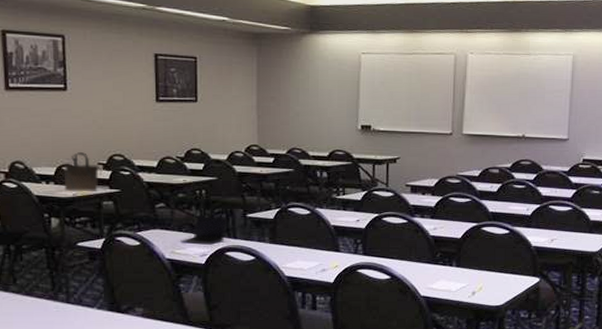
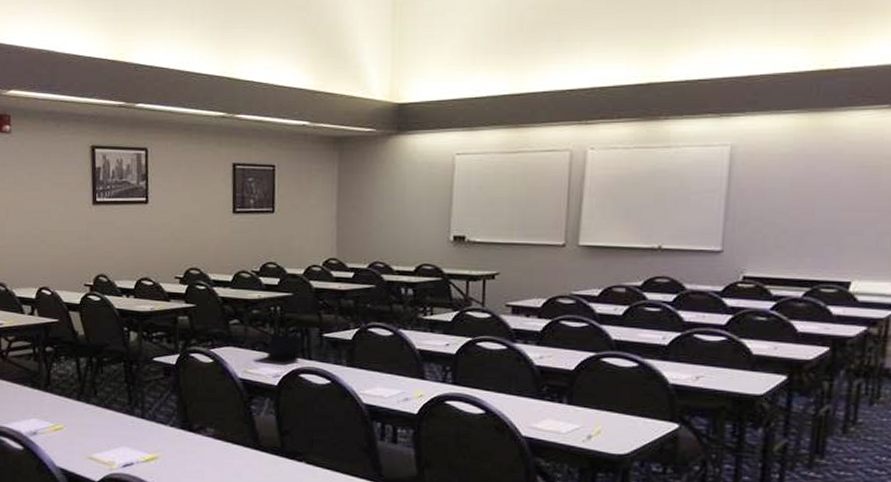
tote bag: present [63,152,102,193] -> none [142,266,178,307]

